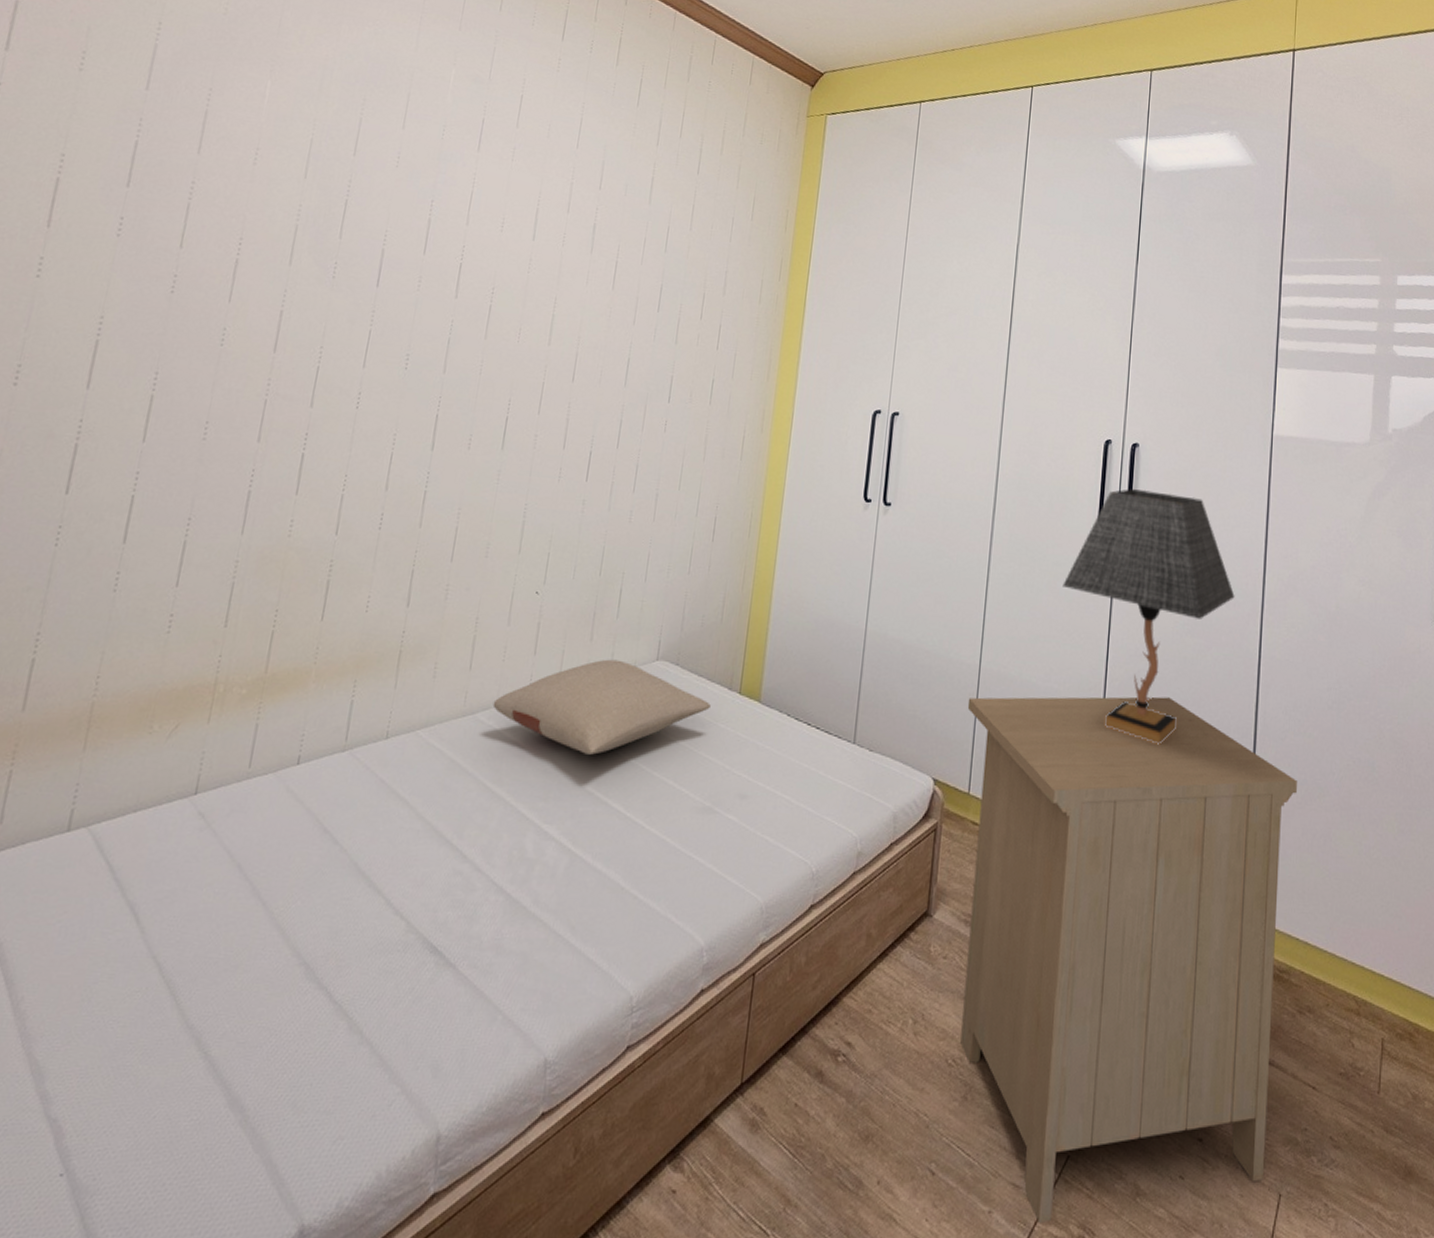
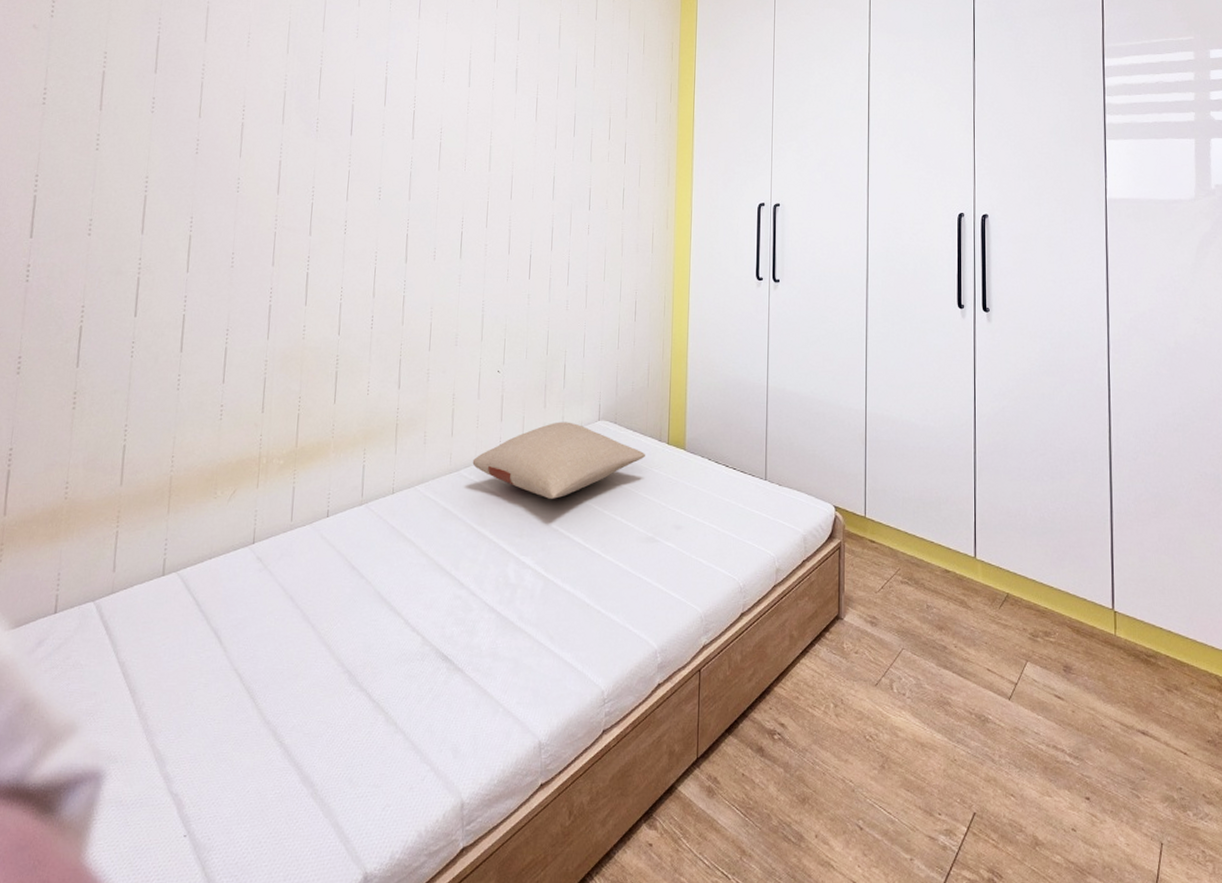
nightstand: present [960,696,1298,1223] -> none [858,428,1152,868]
table lamp: present [1062,489,1235,745] -> none [931,253,1083,469]

